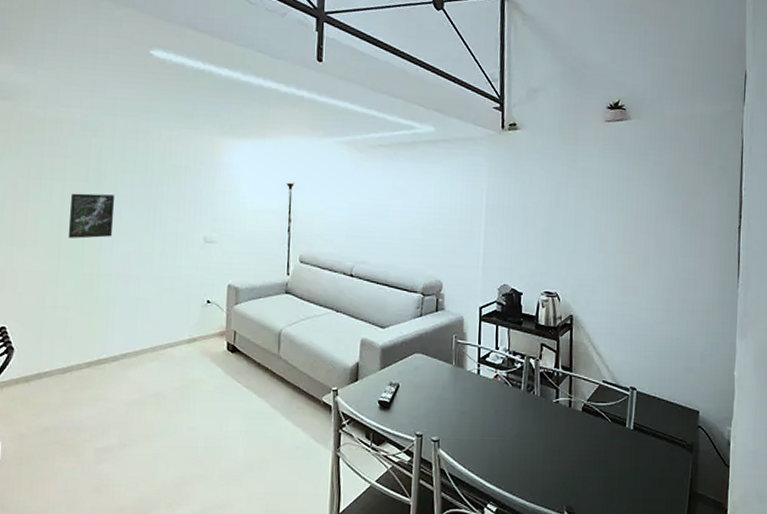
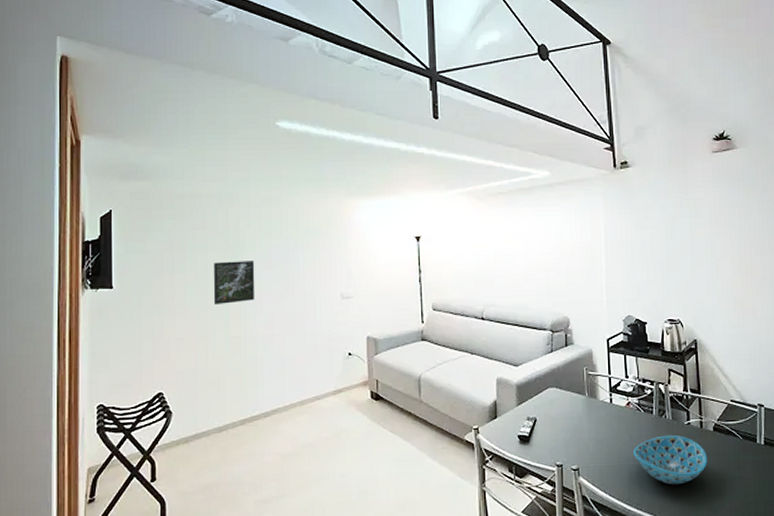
bowl: none [496,412,574,465] -> present [632,435,708,485]

